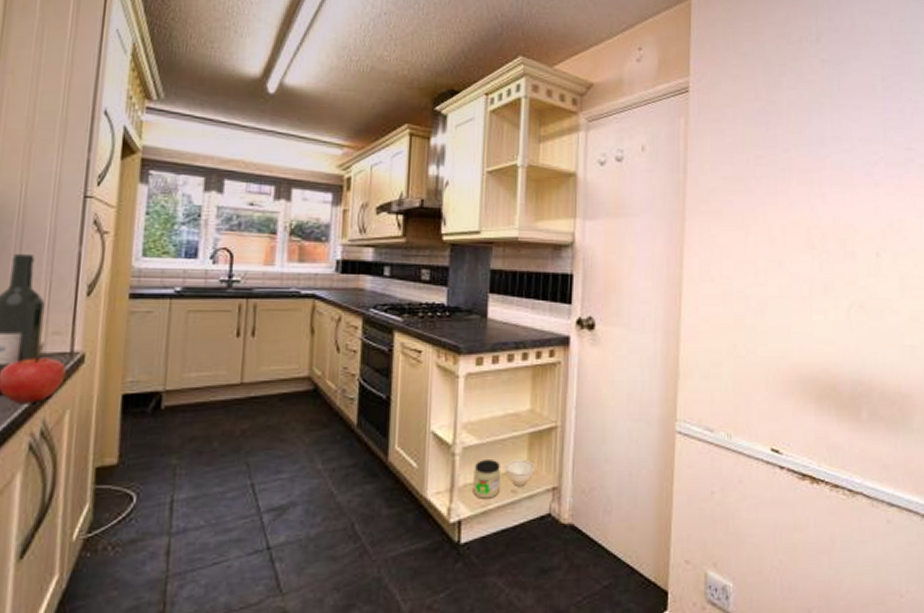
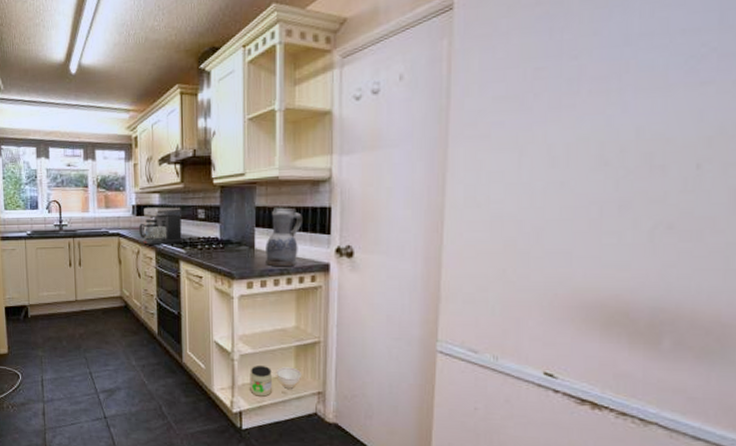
coffee maker: none [341,263,401,312] -> present [138,206,182,246]
ceramic jug: none [499,271,544,340] -> present [266,207,304,267]

